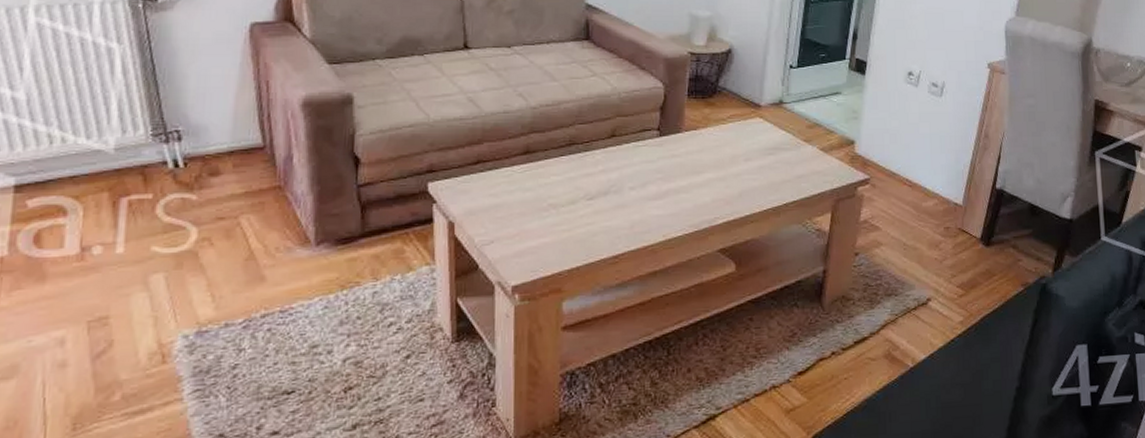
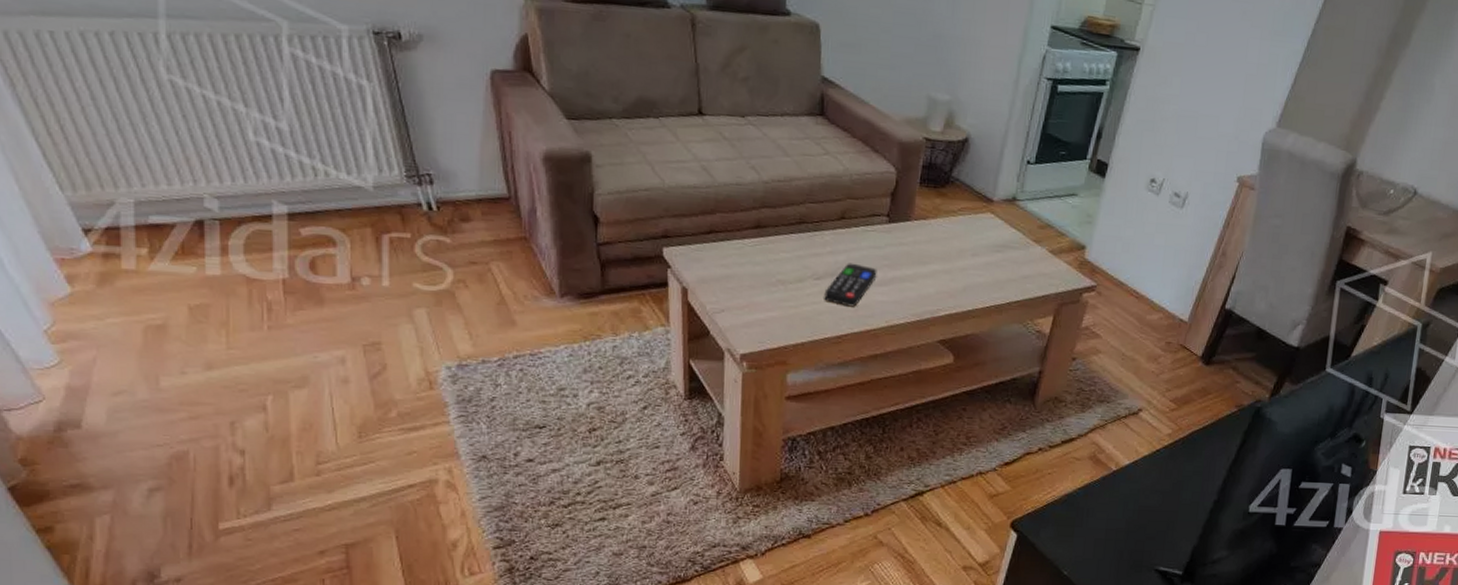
remote control: none [598,179,651,224] -> present [824,263,877,307]

